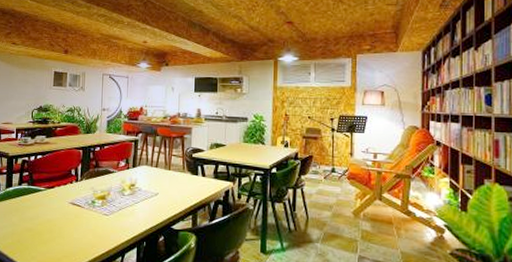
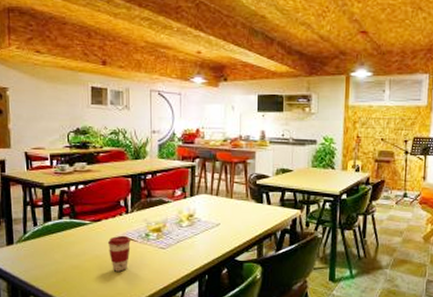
coffee cup: none [58,201,78,236] -> present [107,235,131,272]

